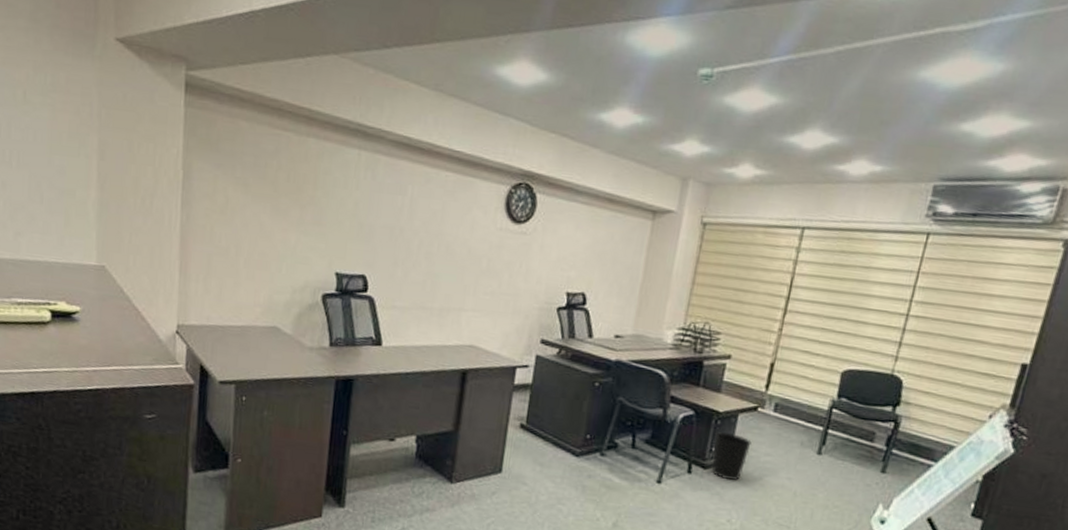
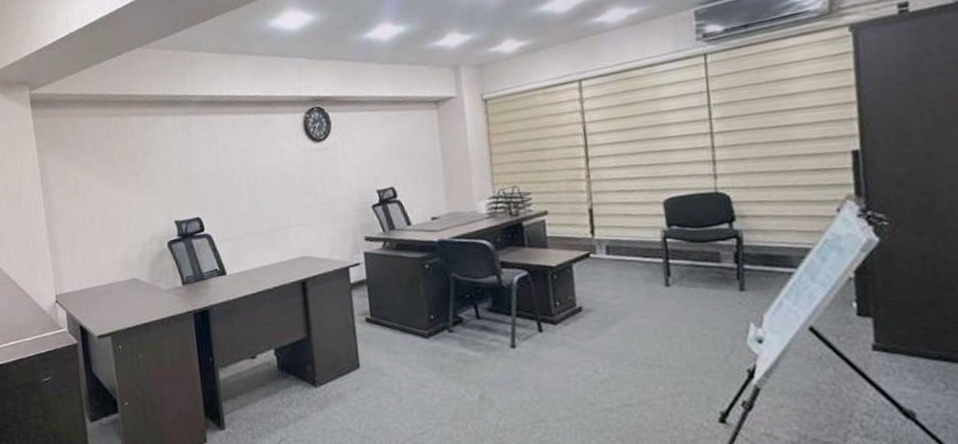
wastebasket: present [711,432,752,481] -> none [555,283,595,331]

